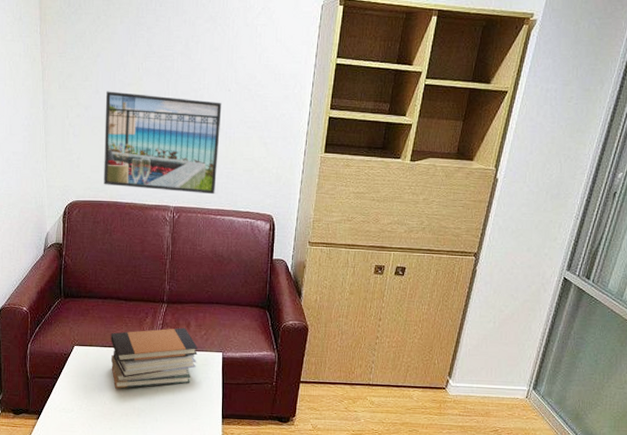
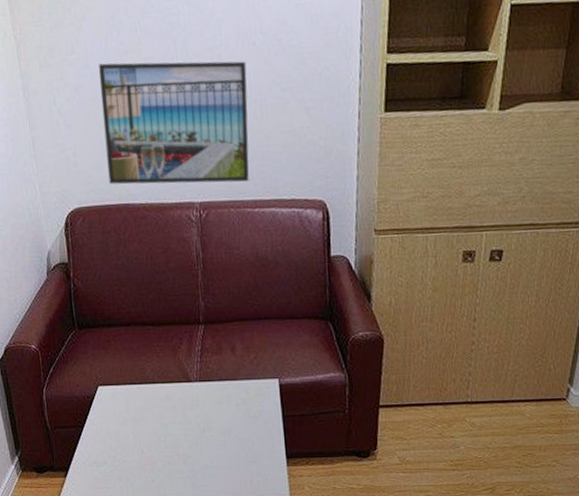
book stack: present [111,327,198,389] -> none [140,352,248,433]

